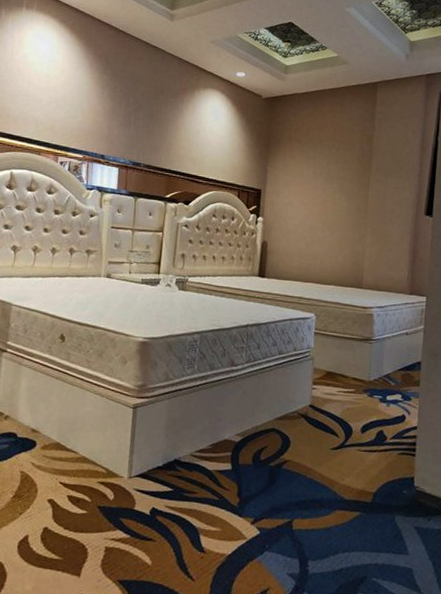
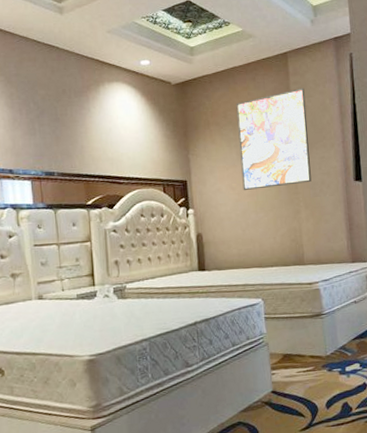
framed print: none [314,118,389,210] -> present [236,88,312,190]

